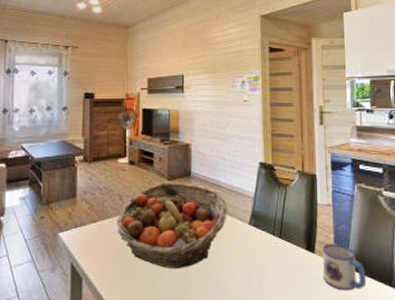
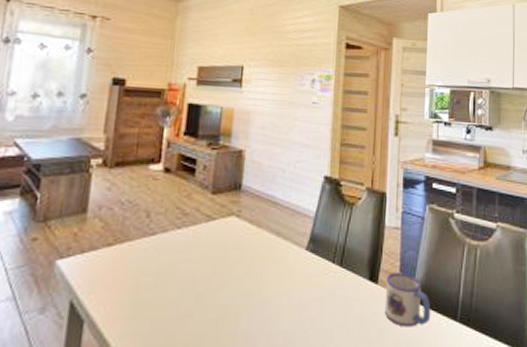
fruit basket: present [117,182,228,268] -> none [139,197,283,305]

